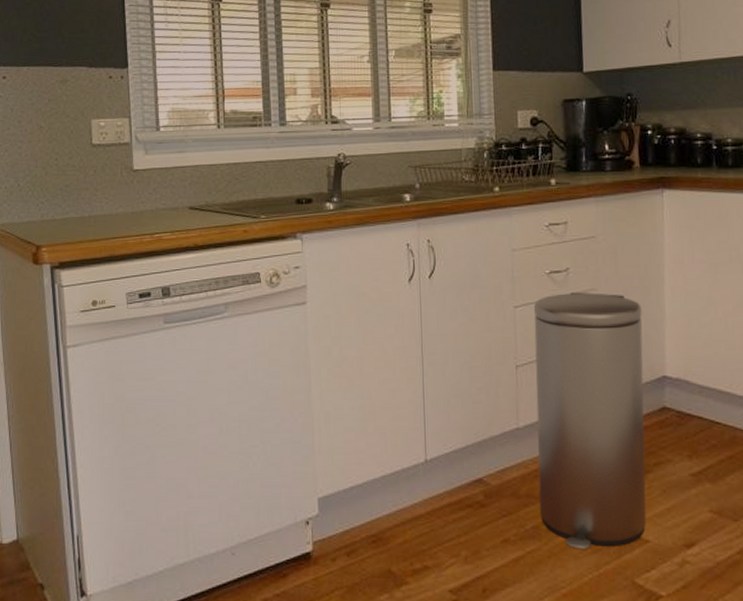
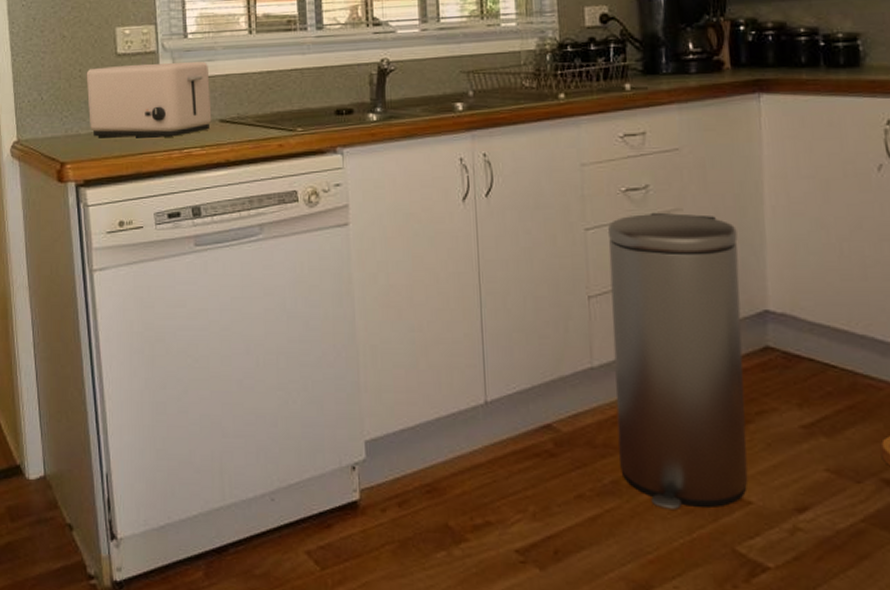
toaster: none [62,153,182,224] -> present [86,62,212,139]

